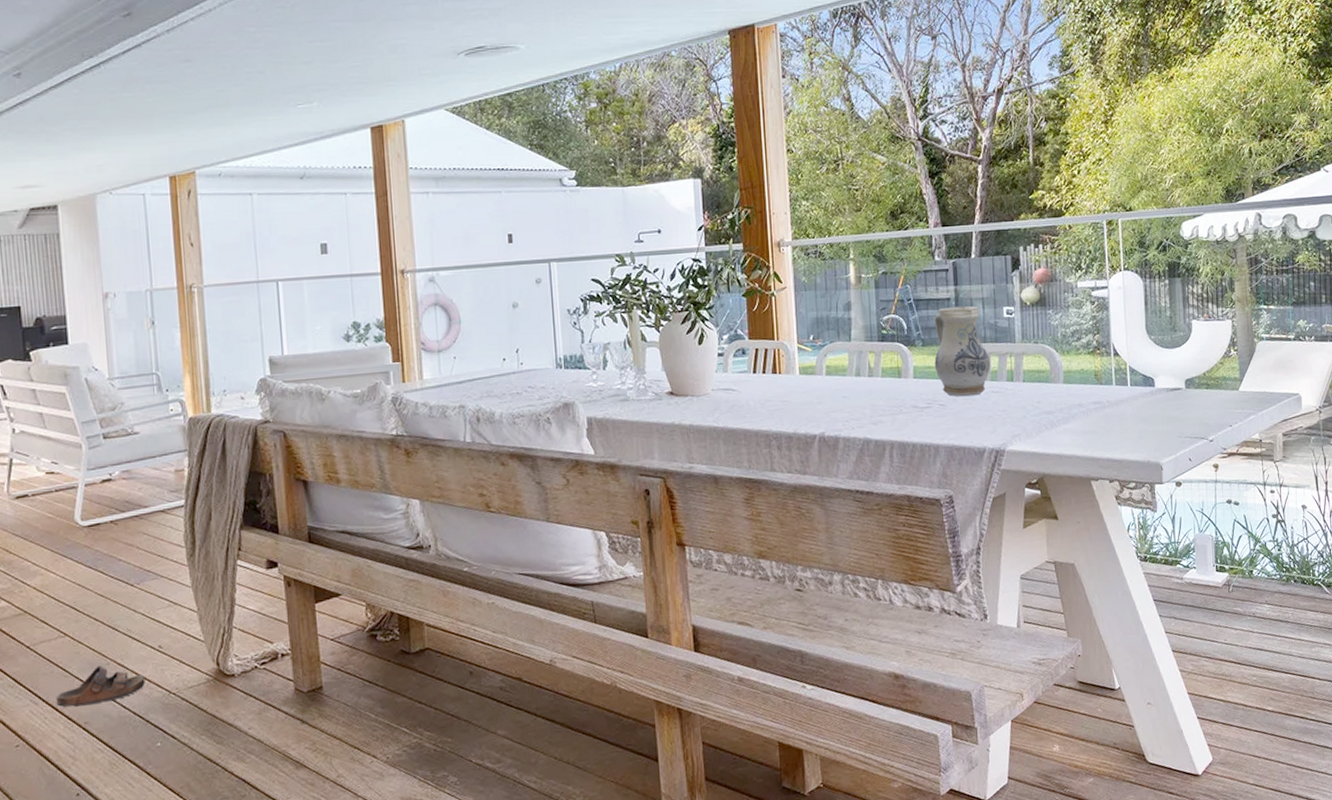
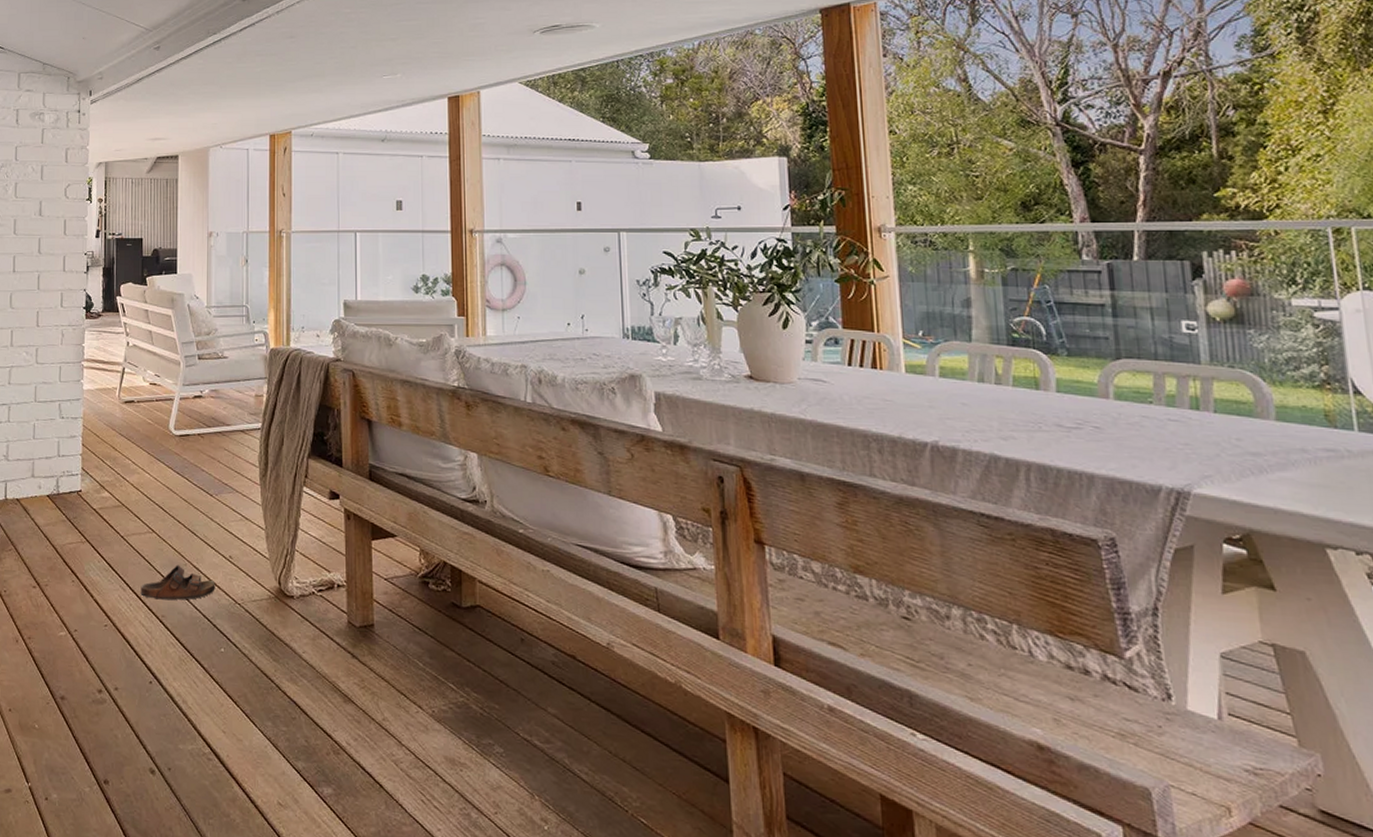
ceramic pitcher: present [934,306,991,397] -> none [1084,314,1166,422]

